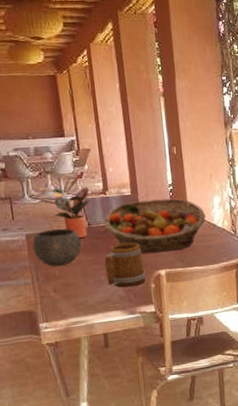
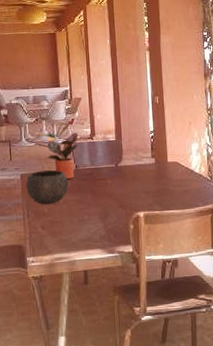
fruit basket: present [104,198,206,253] -> none [90,144,184,195]
mug: present [105,242,146,287] -> none [88,185,126,227]

